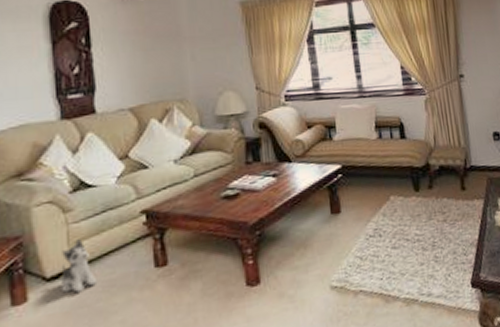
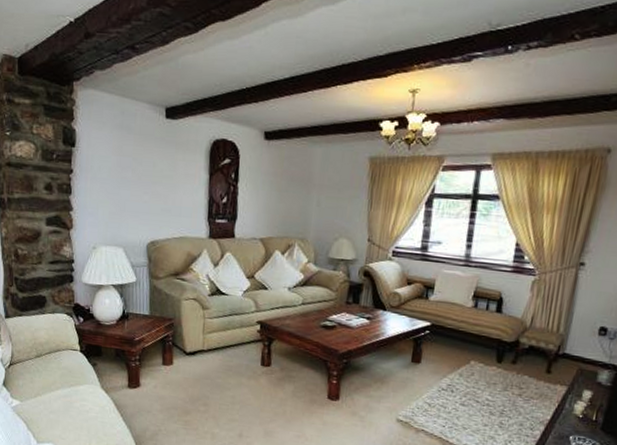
plush toy: present [61,239,98,293] -> none [195,331,220,368]

